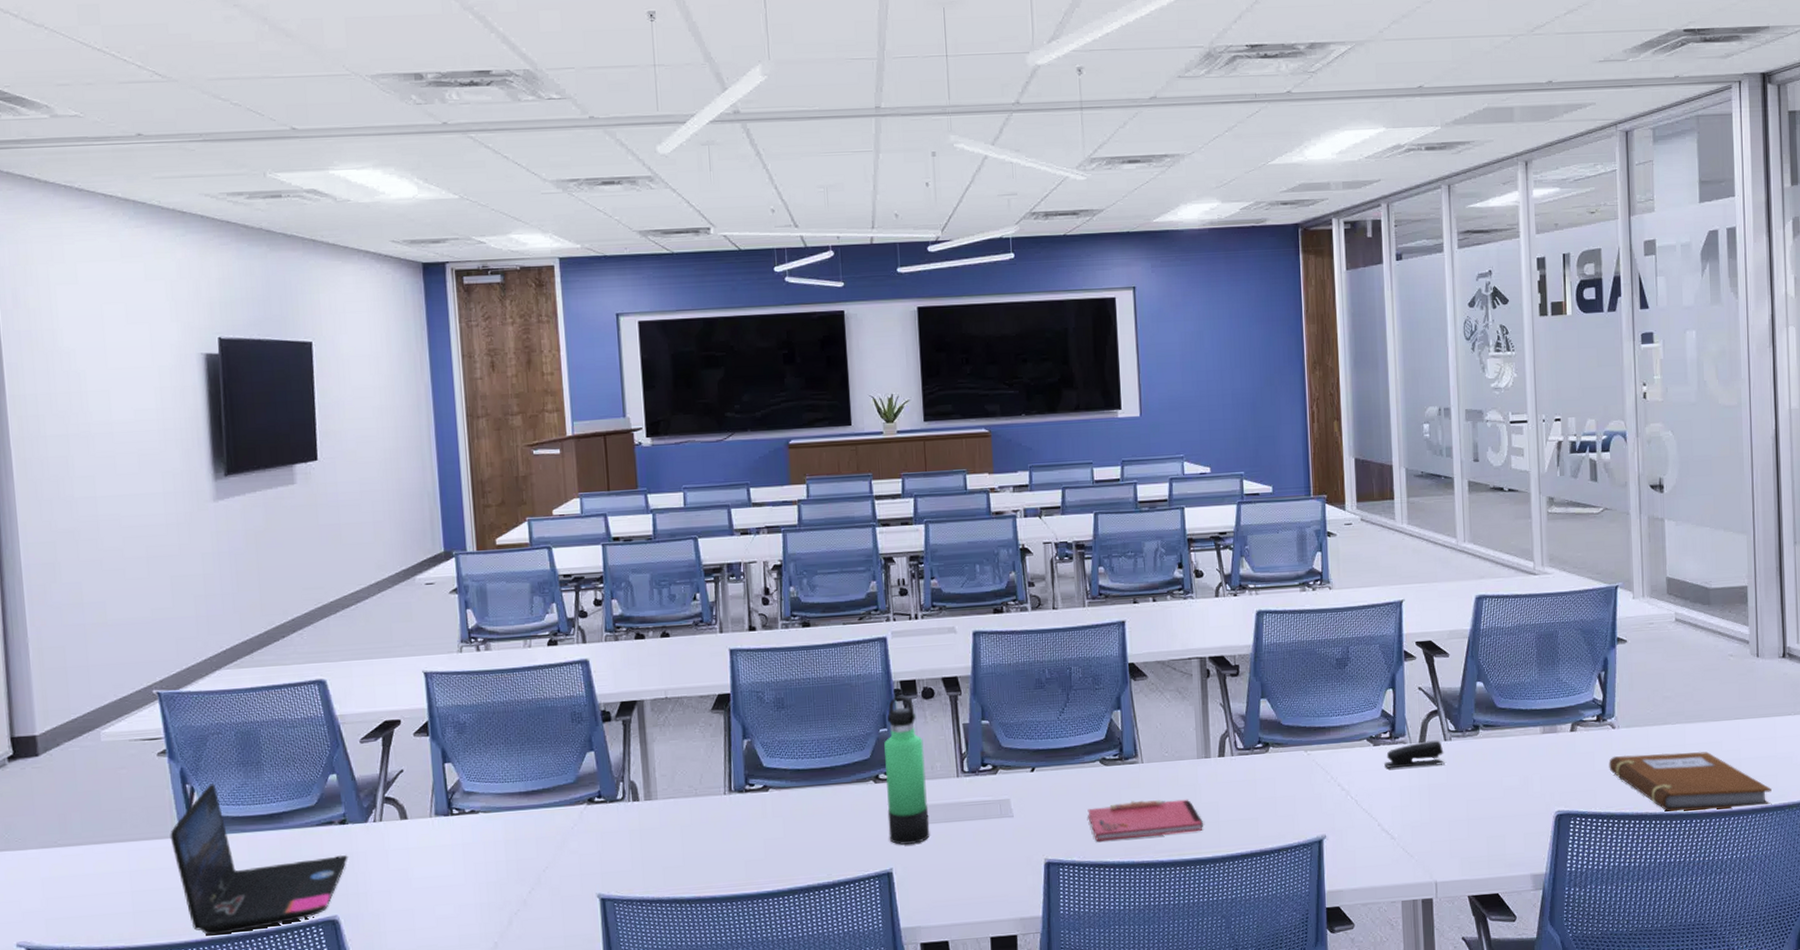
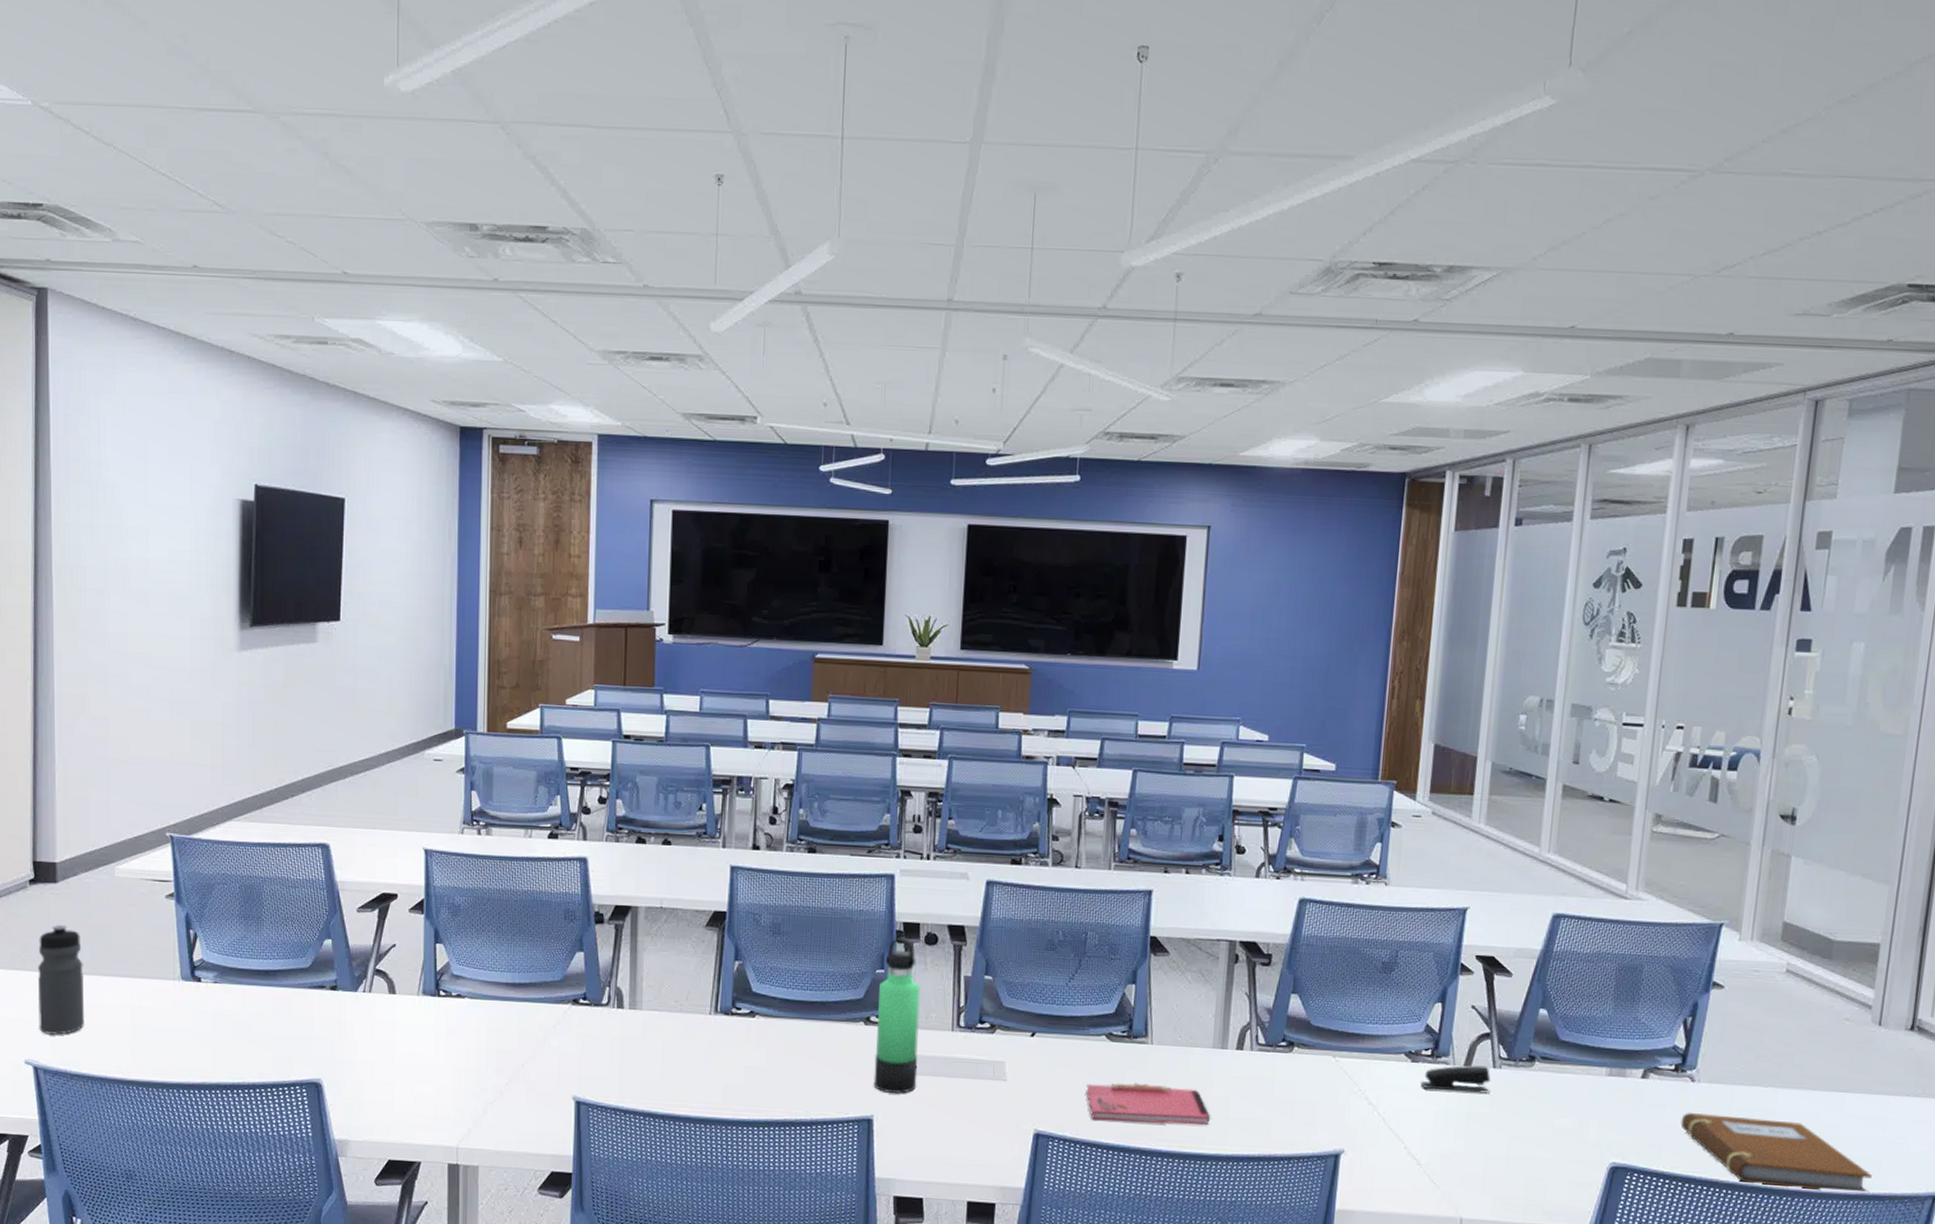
water bottle: none [23,797,80,913] -> present [37,924,85,1035]
laptop: present [170,783,348,936] -> none [171,932,336,1081]

